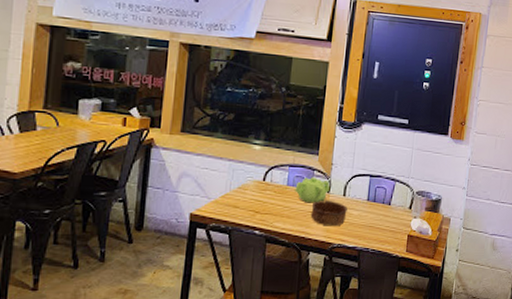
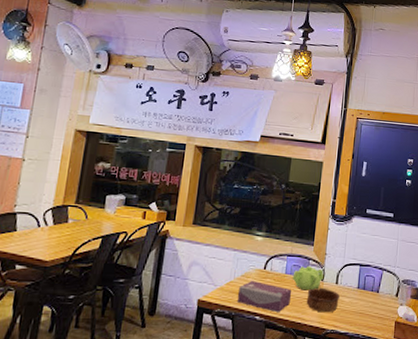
tissue box: none [235,193,295,227] -> present [238,281,292,313]

